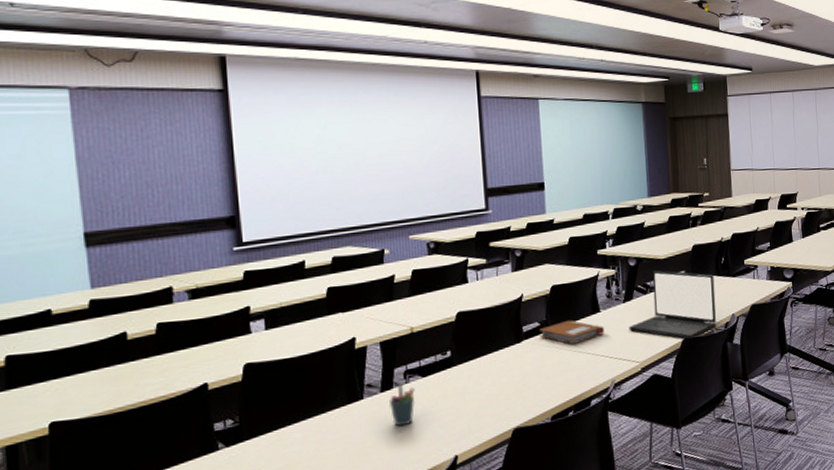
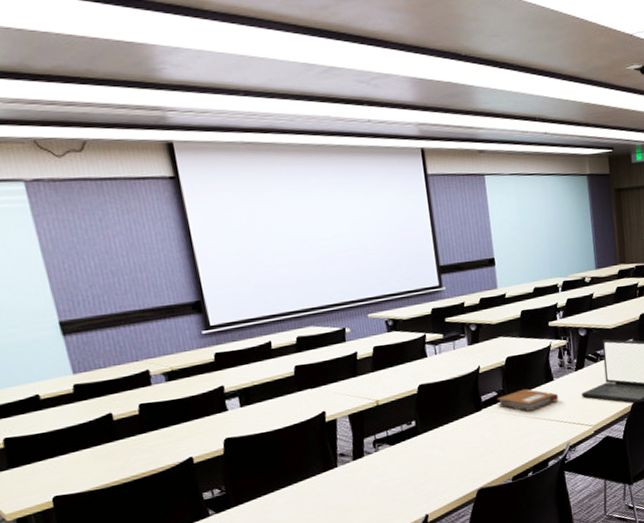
pen holder: present [388,383,416,427] -> none [361,451,386,491]

